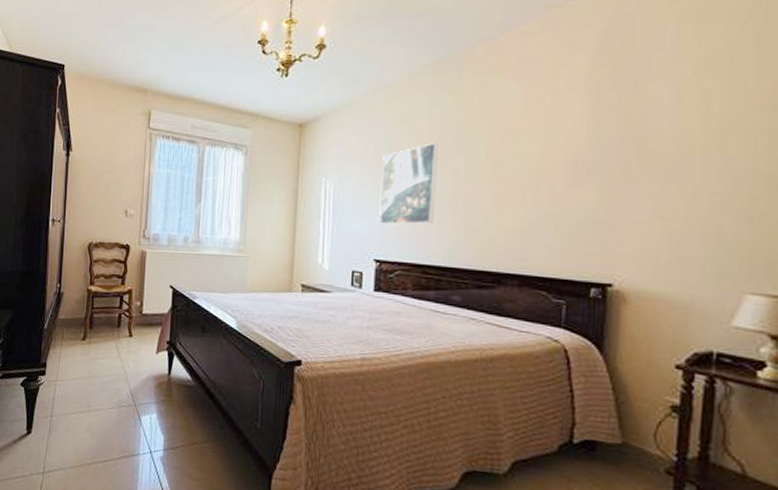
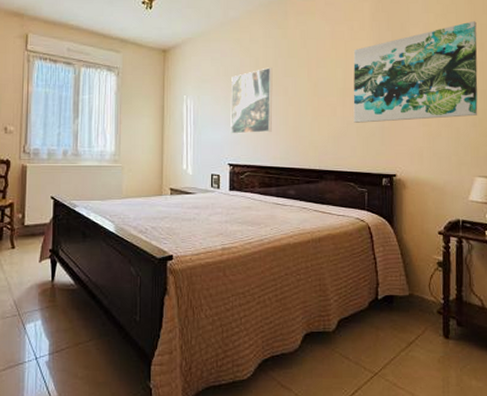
wall art: none [551,71,767,215] -> present [353,21,478,123]

